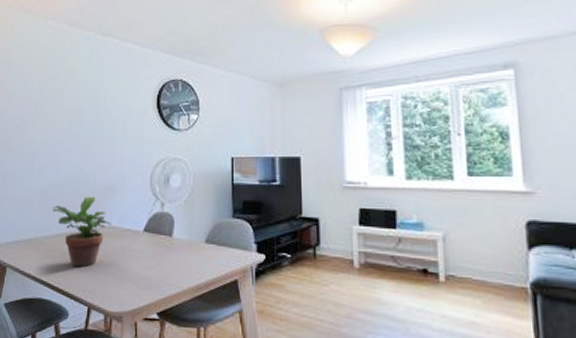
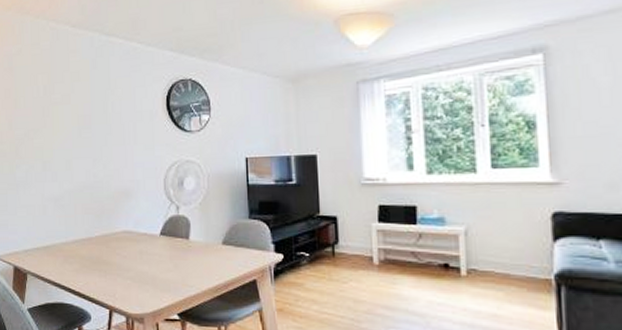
potted plant: present [53,196,112,268] -> none [68,202,128,272]

